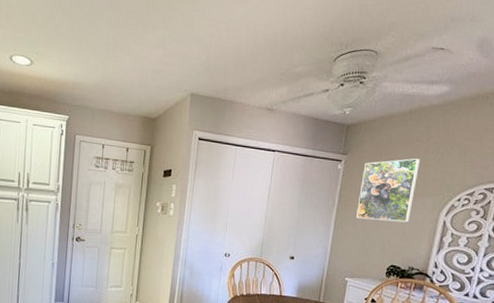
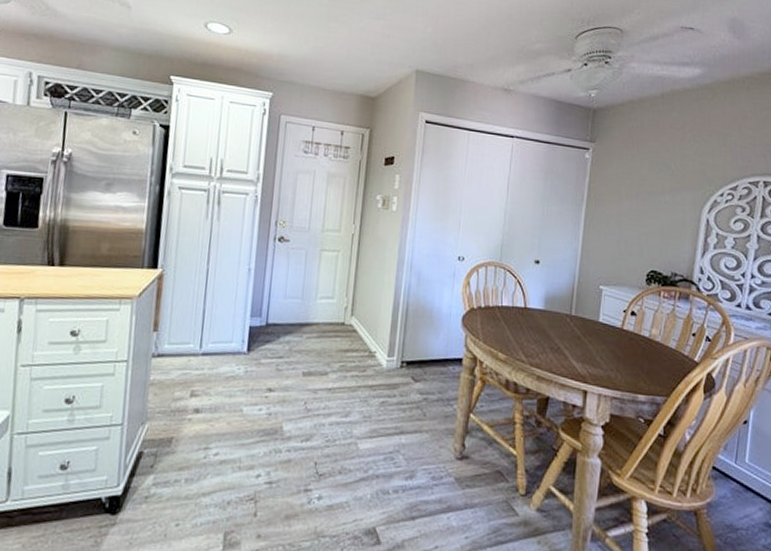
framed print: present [356,158,421,223] -> none [609,147,676,221]

